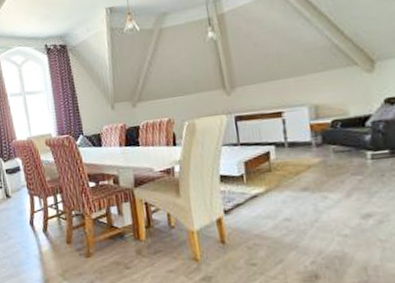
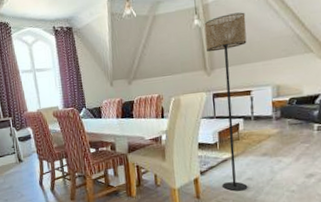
floor lamp: none [220,21,286,235] -> present [204,12,248,191]

